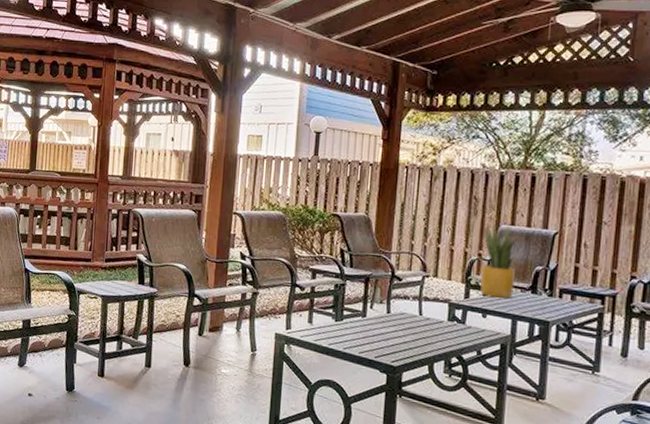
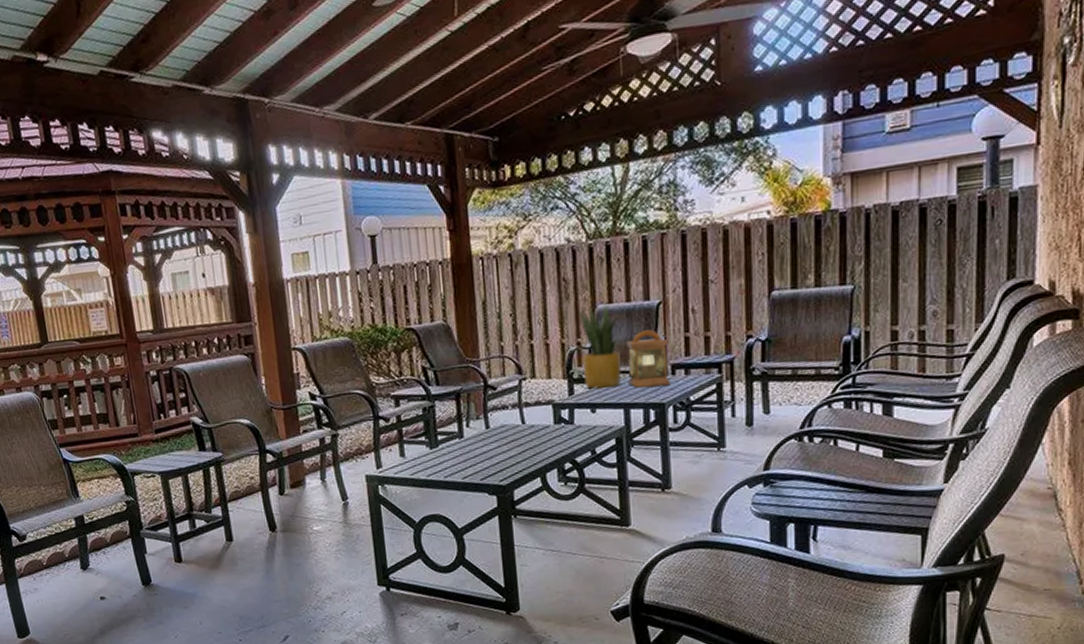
lantern: none [519,254,560,307] -> present [626,329,670,389]

